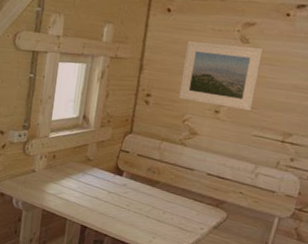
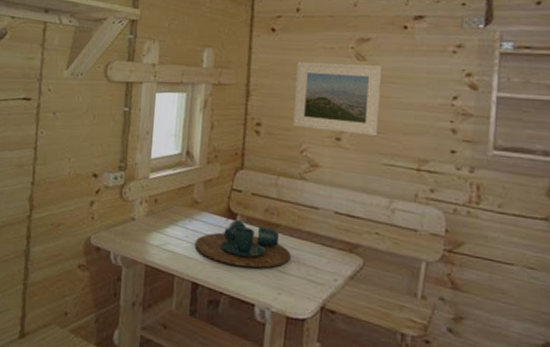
cup set: none [85,176,166,217] -> present [195,220,290,268]

